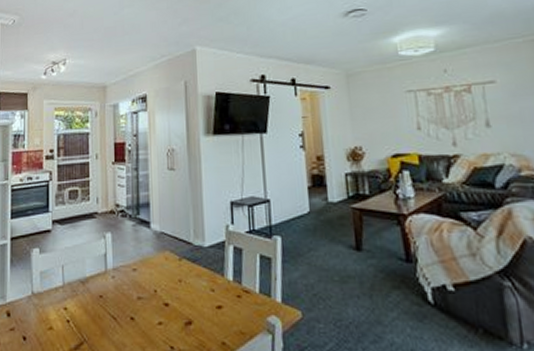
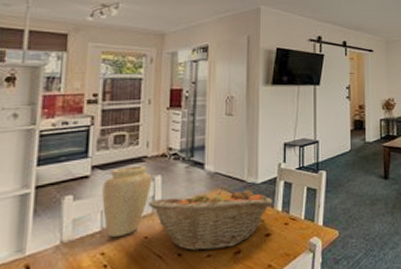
vase: none [62,221,104,292] -> present [102,165,153,237]
fruit basket: none [101,249,223,317] -> present [148,187,273,251]

